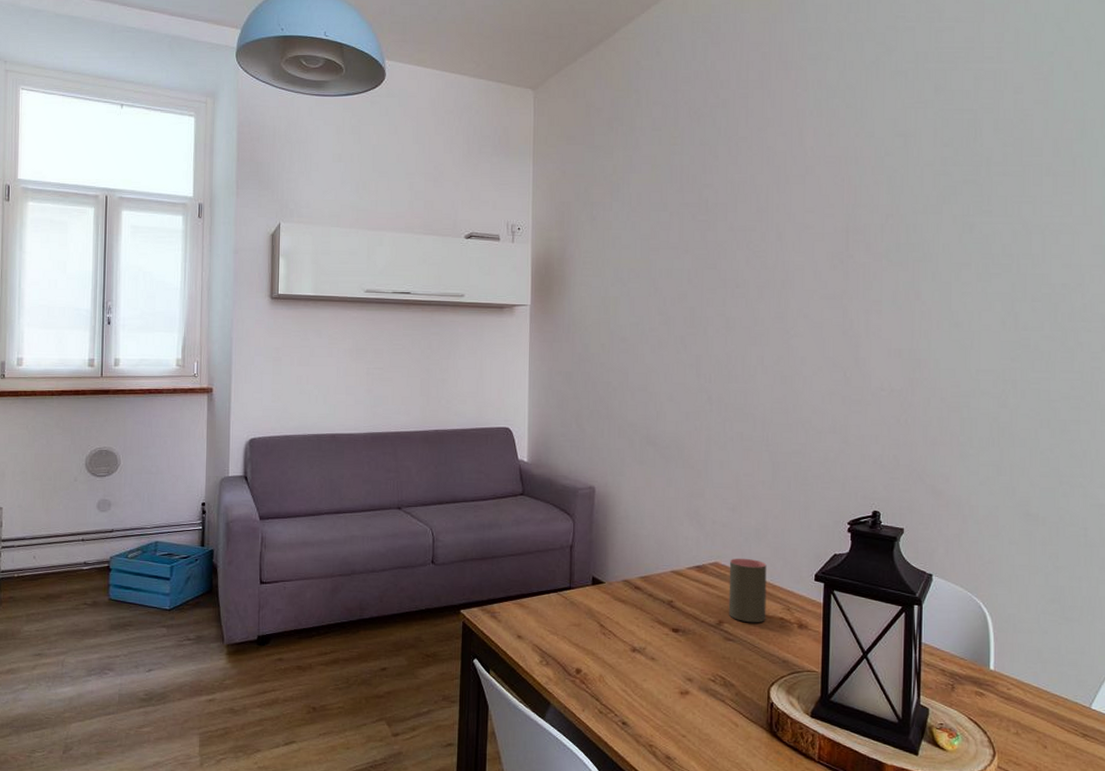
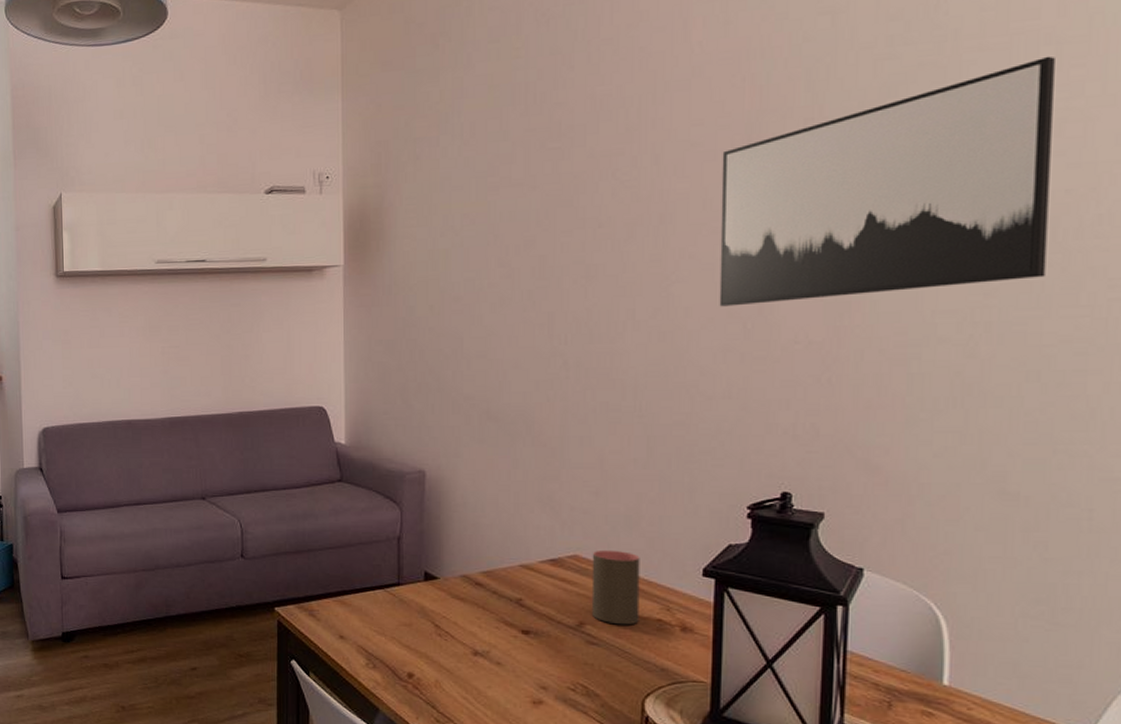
wall art: none [826,184,1053,358] -> present [719,55,1055,307]

